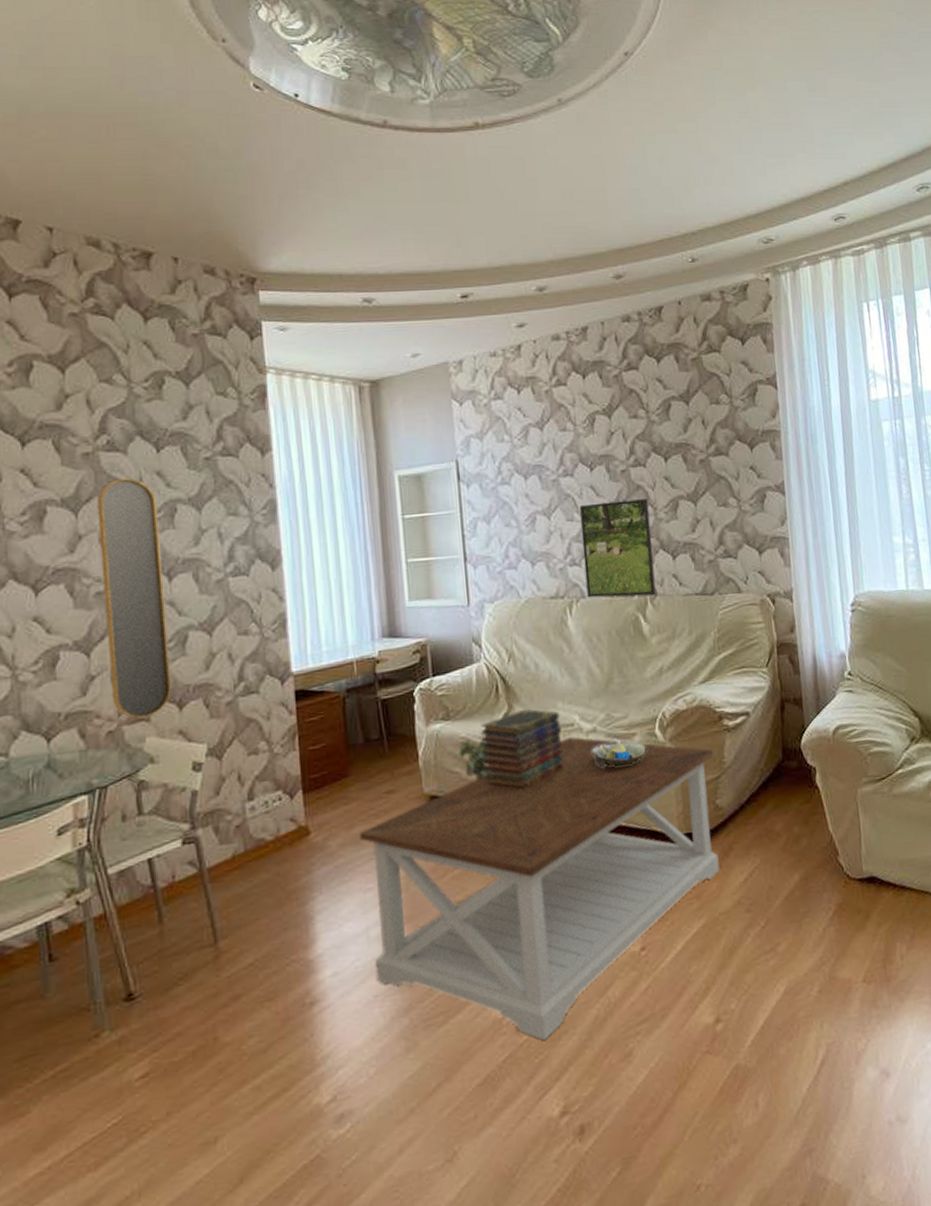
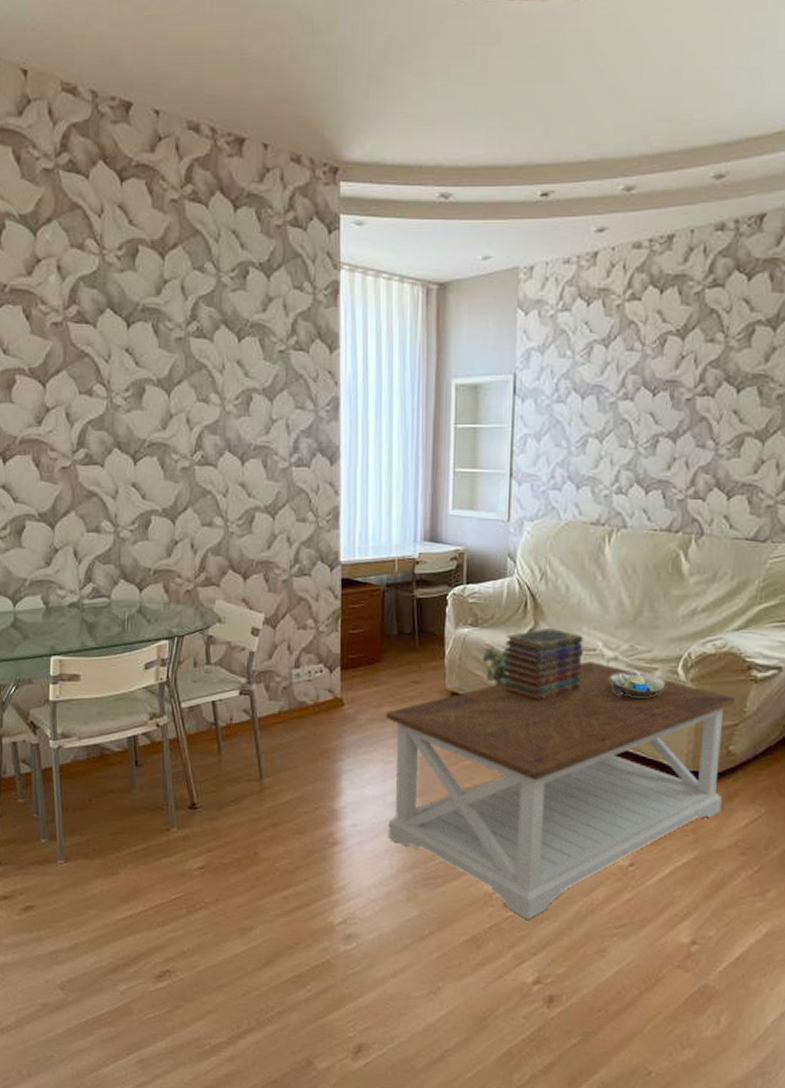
home mirror: present [96,478,172,719] -> none [186,365,239,583]
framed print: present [580,499,656,598] -> none [629,431,710,535]

